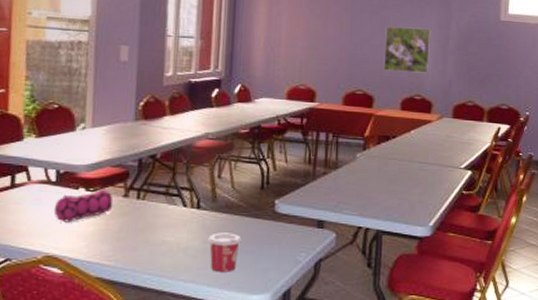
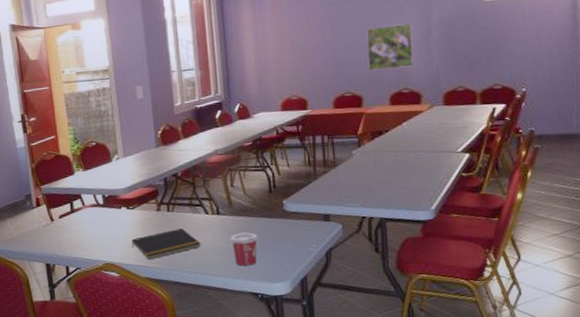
pencil case: present [54,189,114,222] -> none [106,206,150,236]
notepad: none [84,221,173,255] -> present [131,228,201,259]

